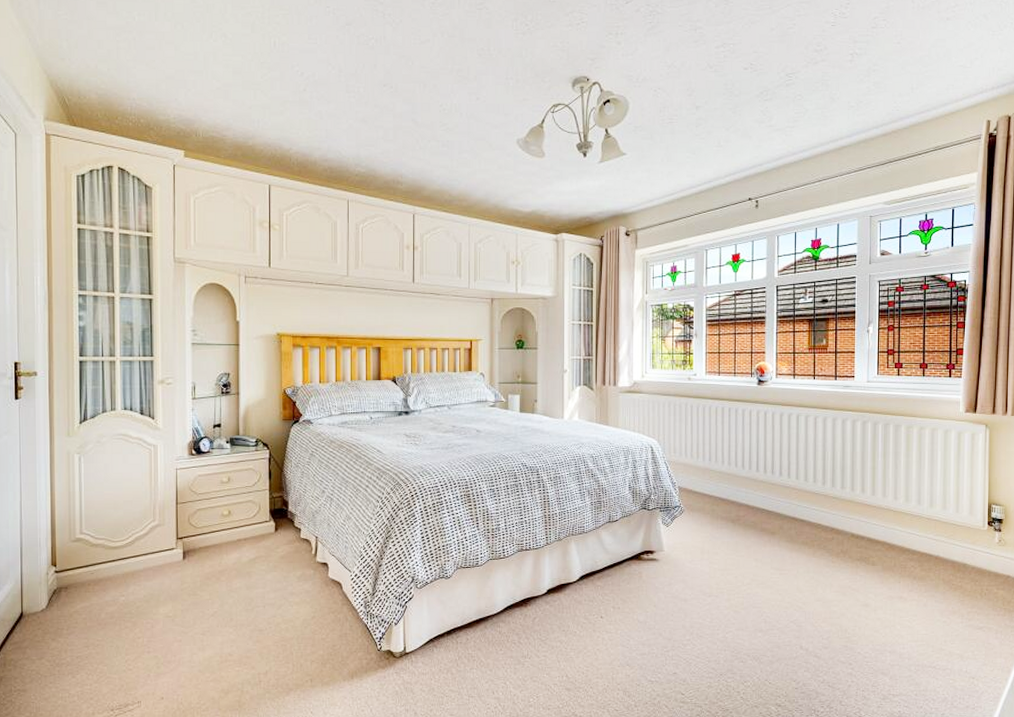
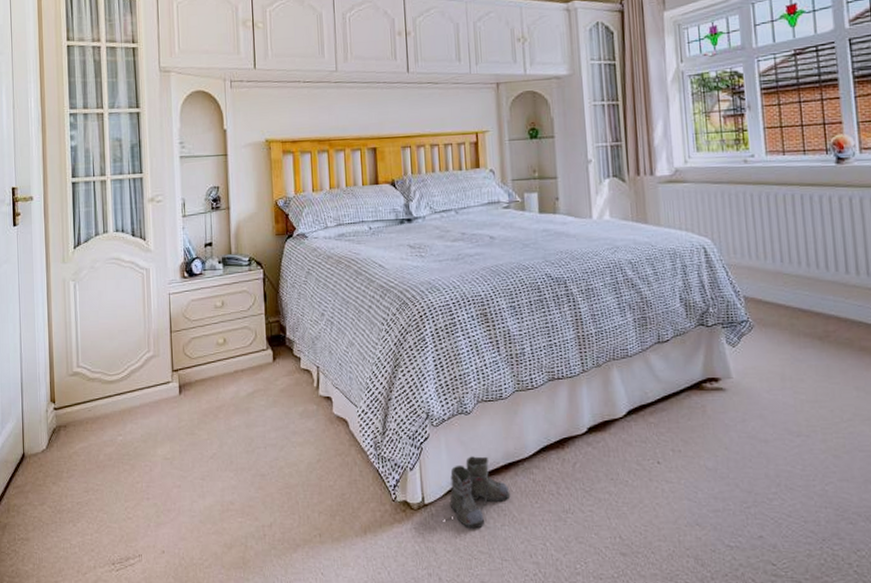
boots: none [423,613,480,672] -> present [445,456,511,529]

